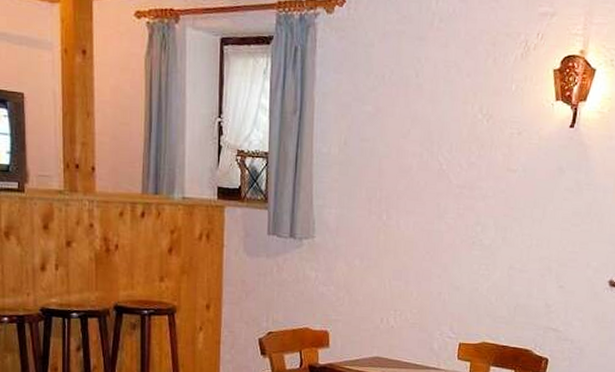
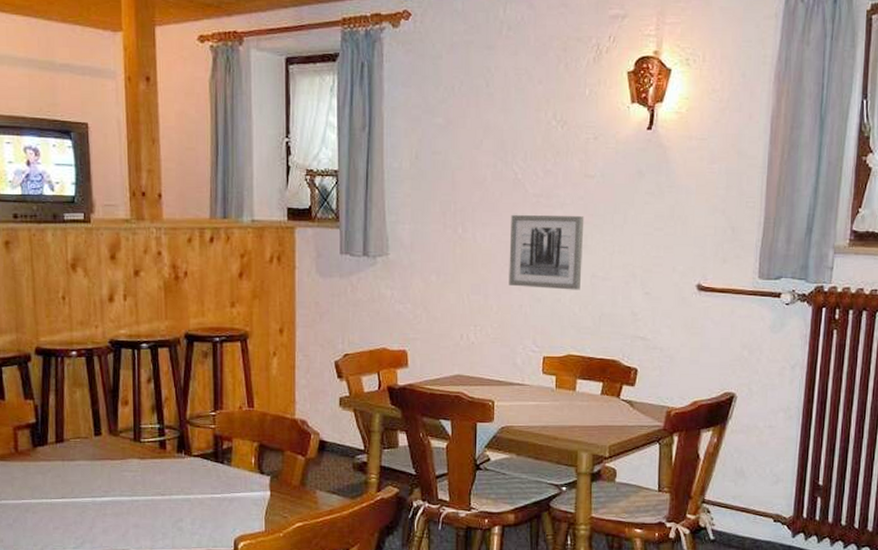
wall art: none [429,205,505,281] -> present [509,215,585,290]

